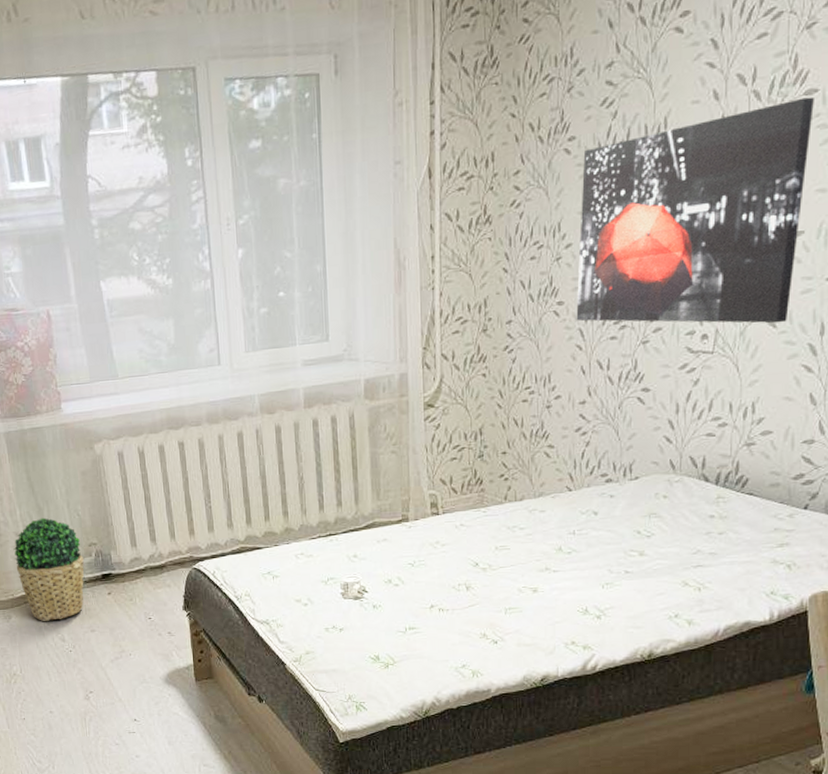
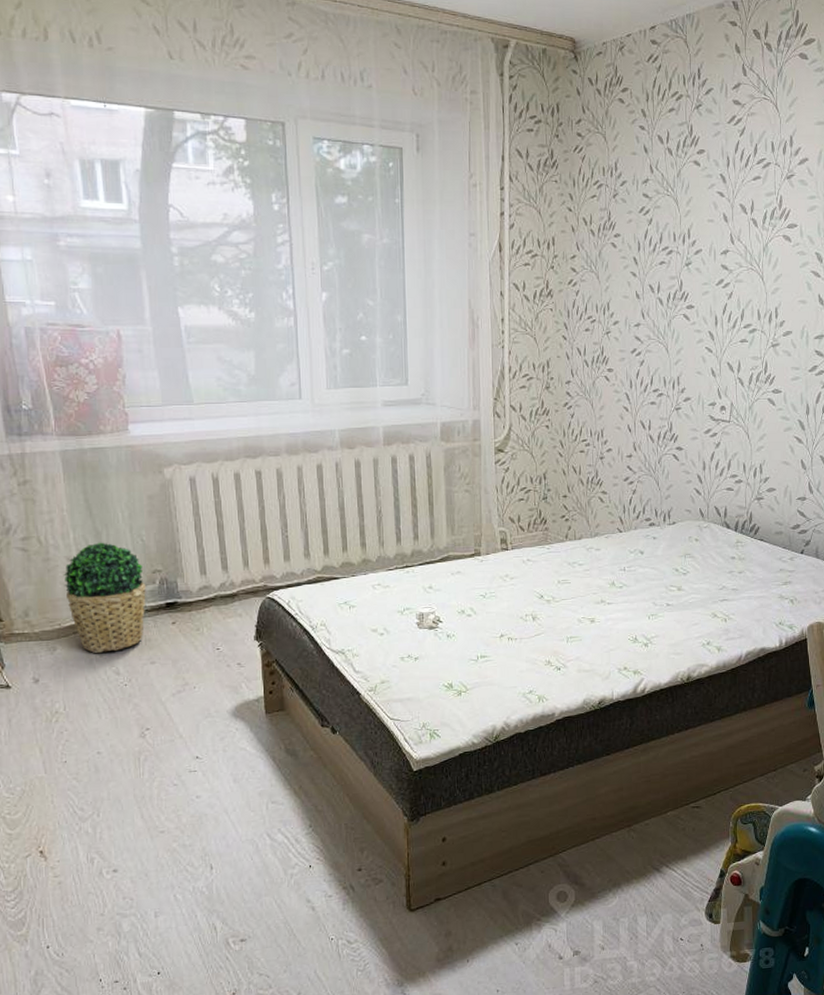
wall art: present [576,96,814,324] -> none [623,229,795,402]

